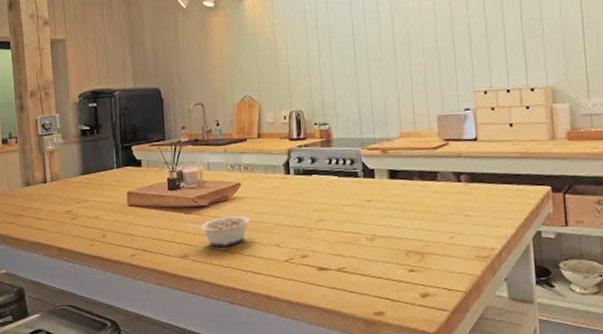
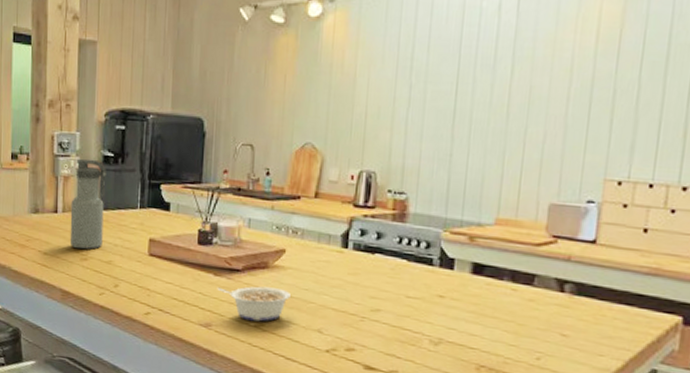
water bottle: none [57,134,88,211] -> present [69,158,107,249]

